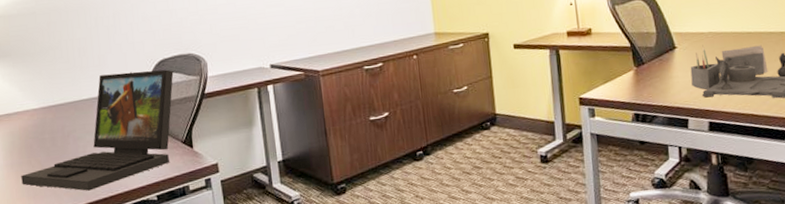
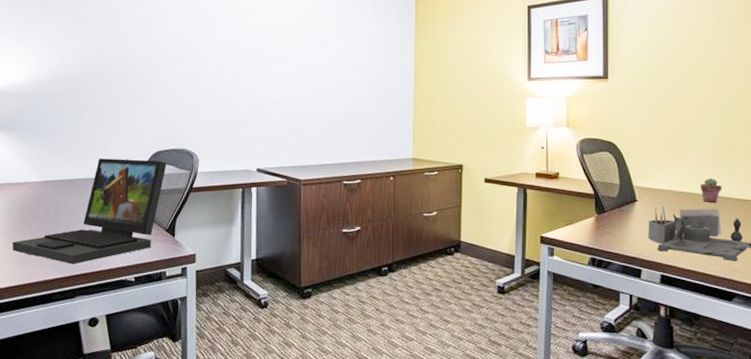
potted succulent: none [741,14,764,40] -> present [700,178,722,202]

